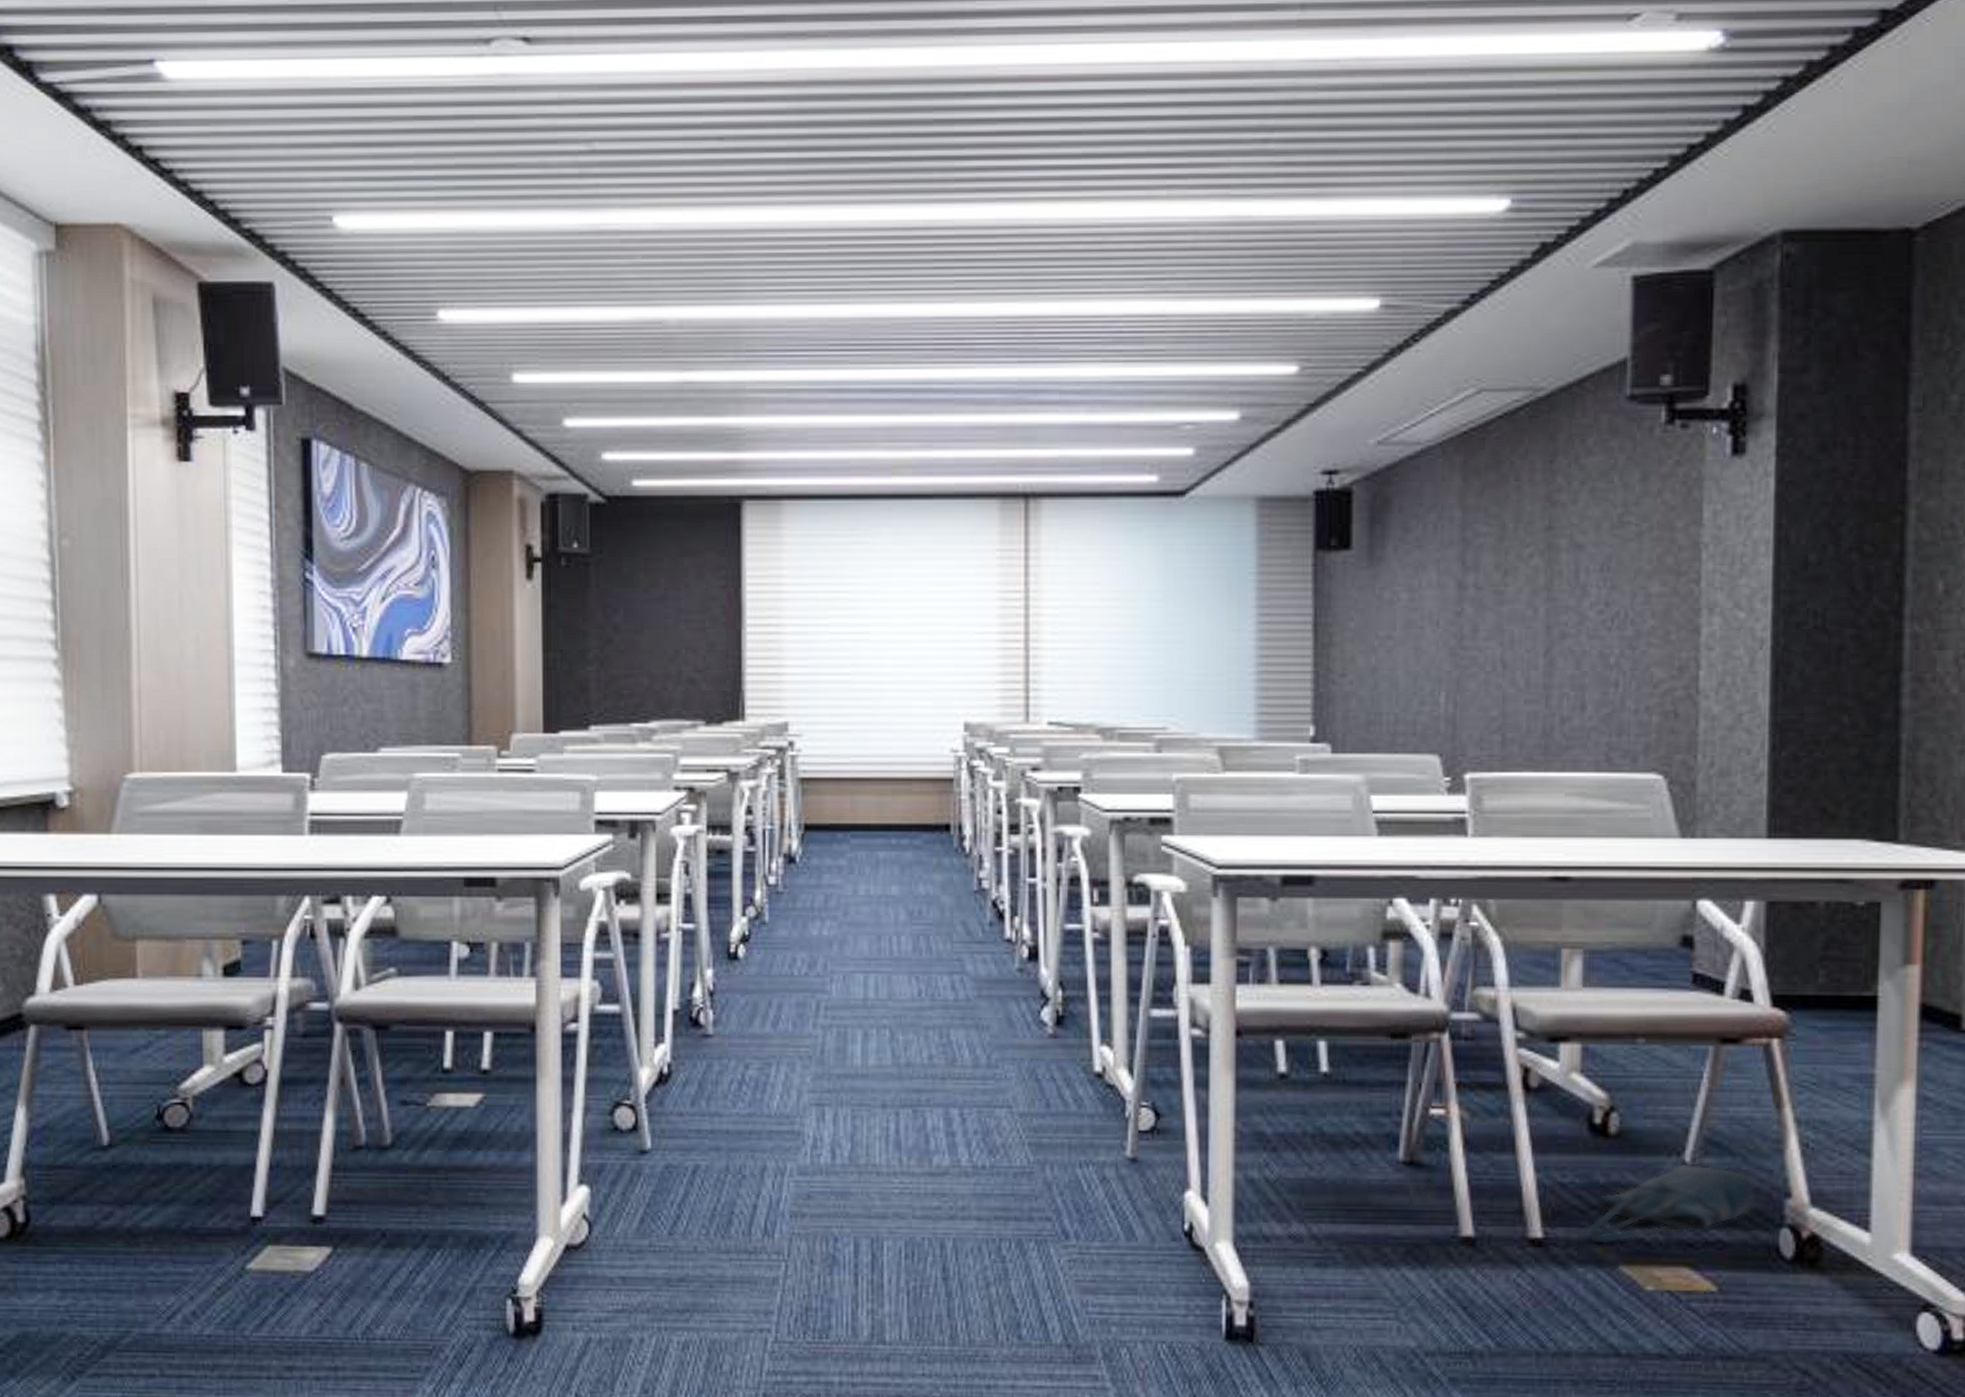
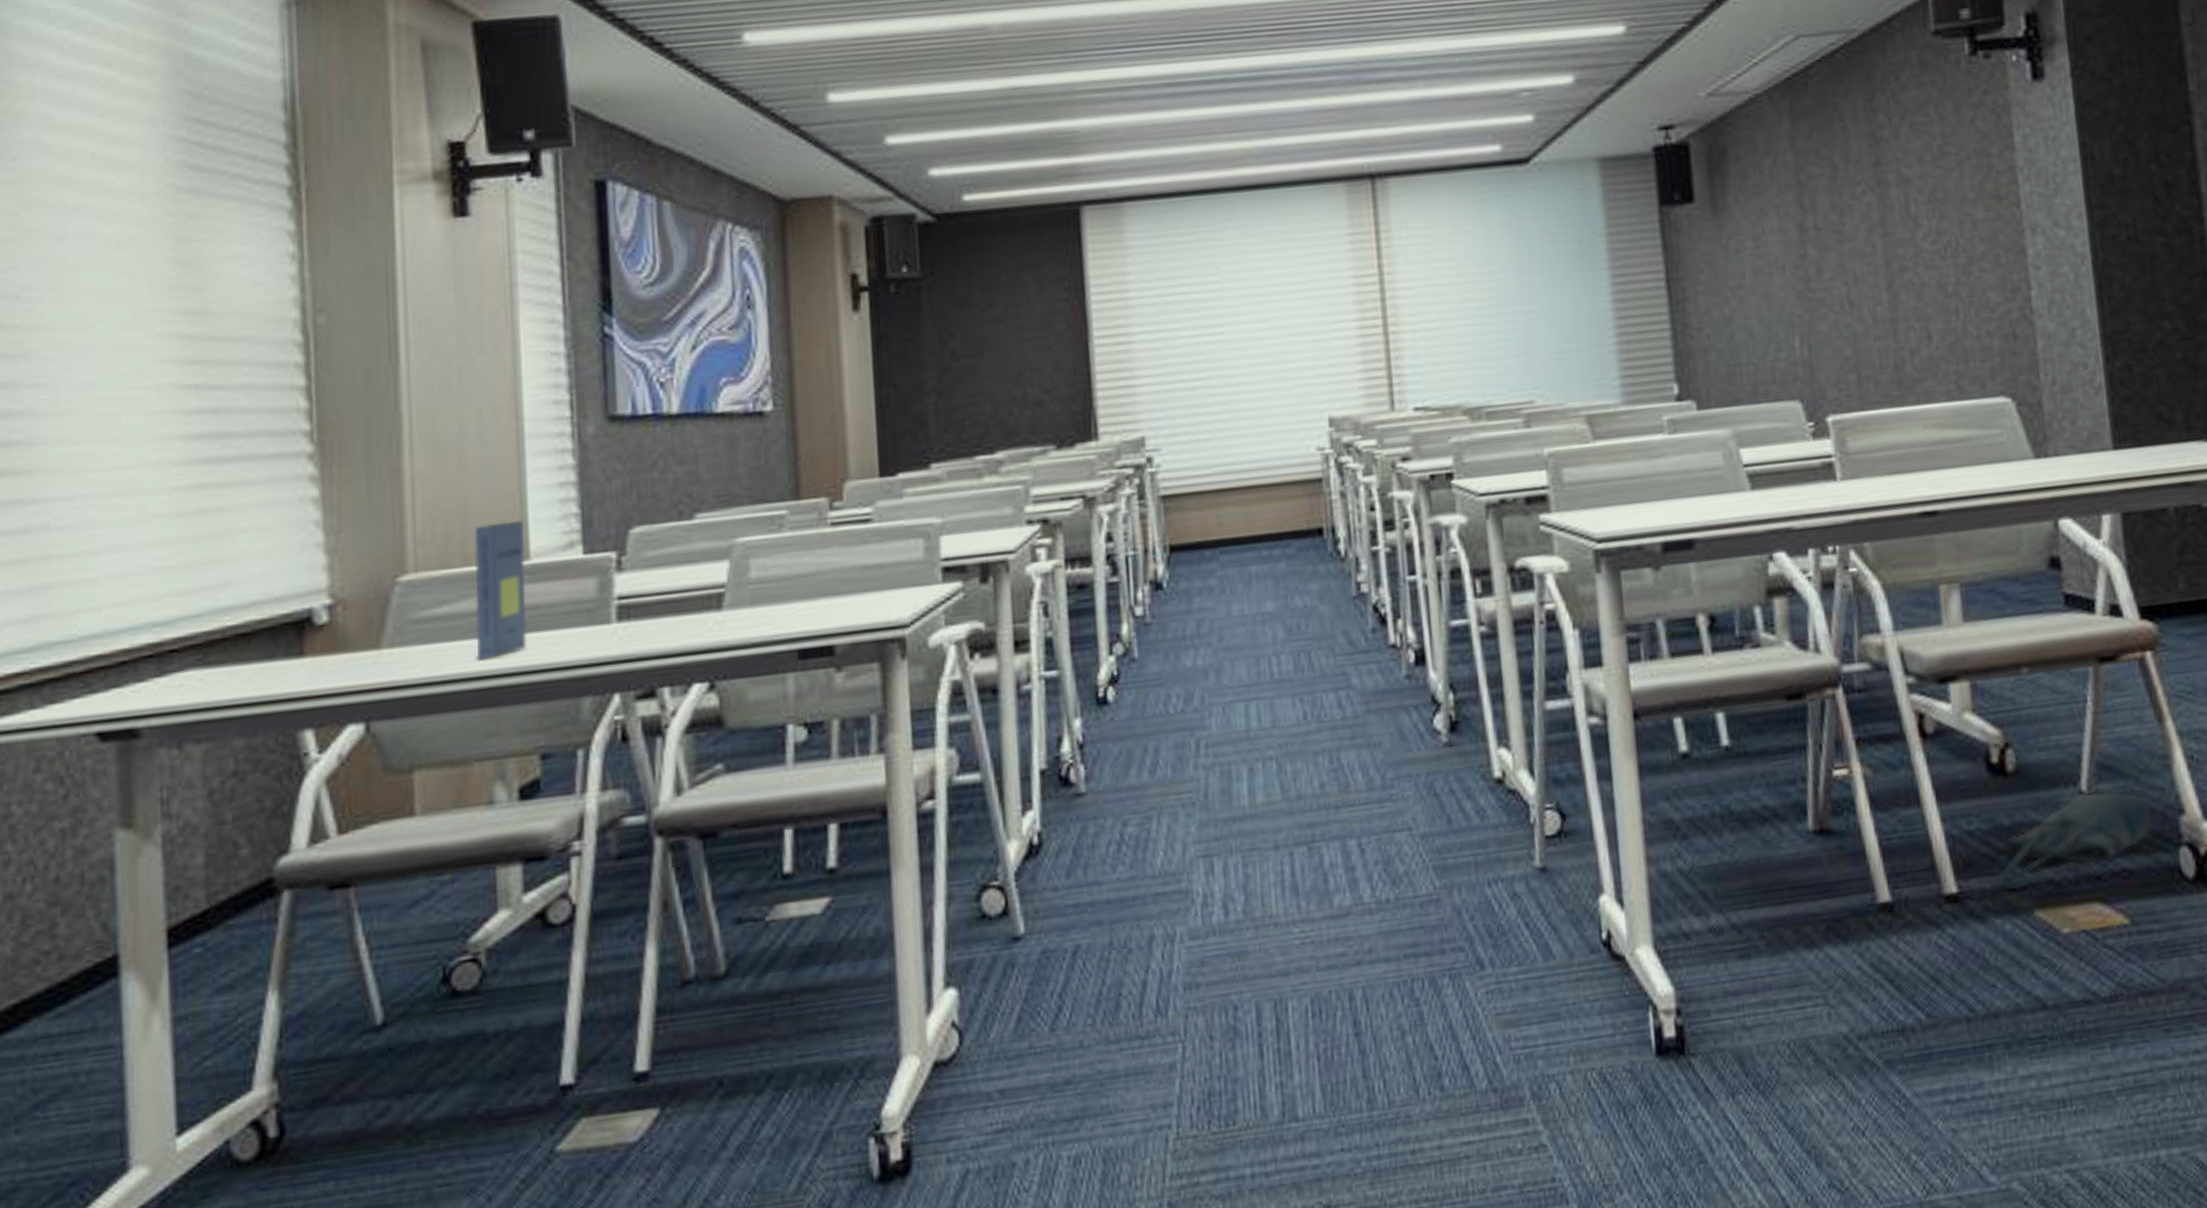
book: none [190,736,233,854] -> present [474,520,527,661]

